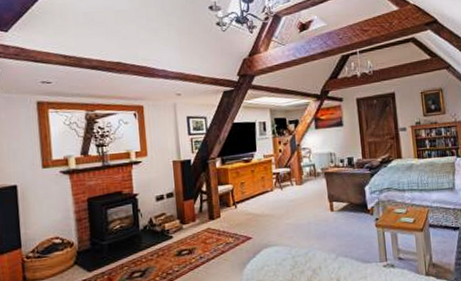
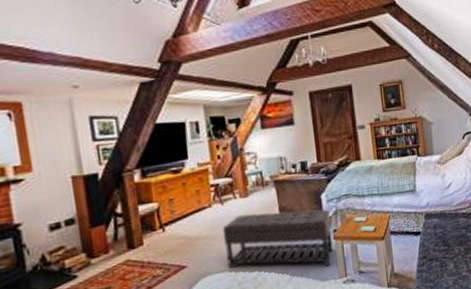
ottoman: none [281,199,375,250] -> present [222,209,333,268]

